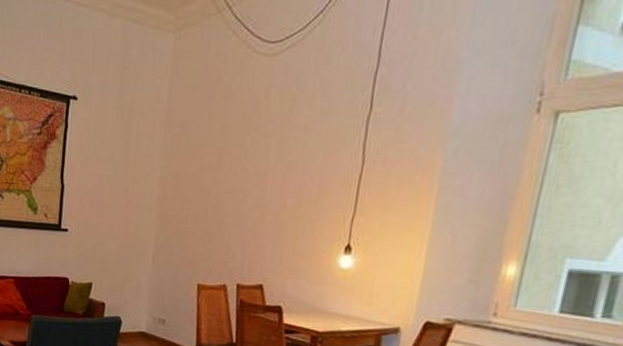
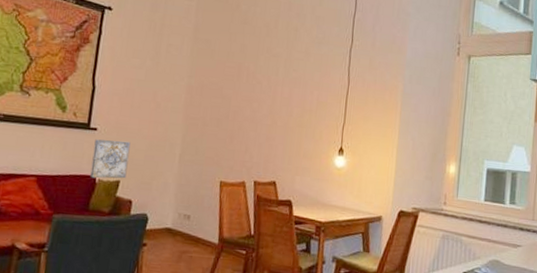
wall art: none [63,240,102,281] -> present [90,139,131,179]

